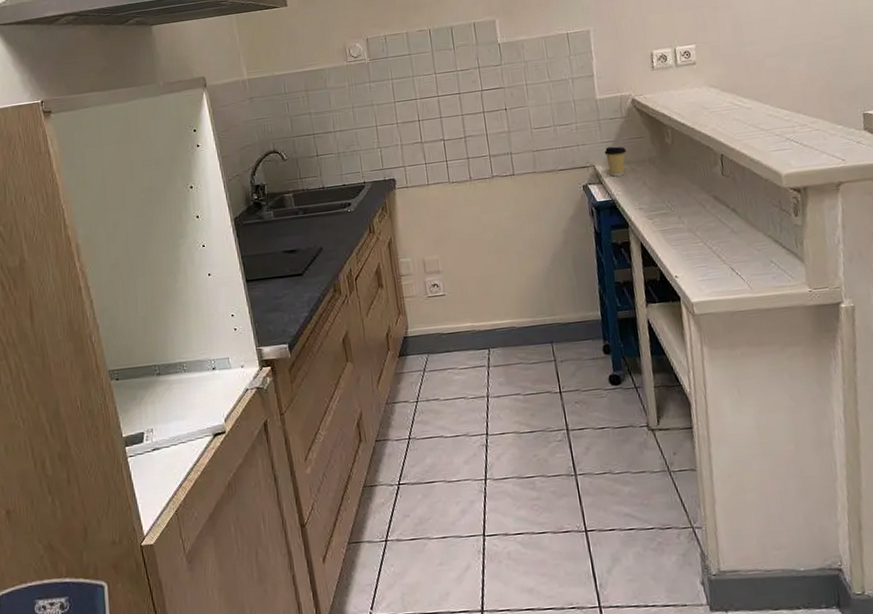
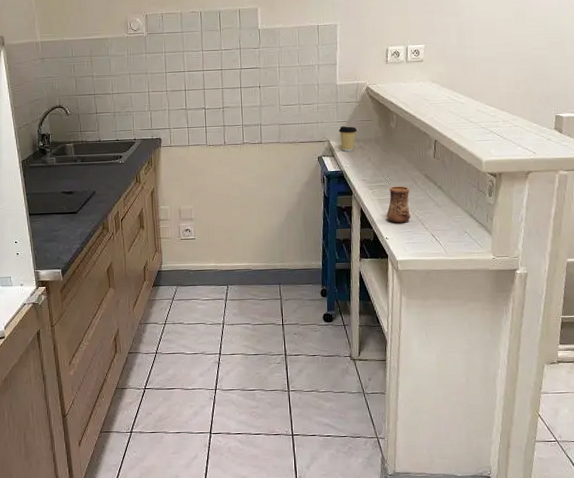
cup: none [672,212,702,258] -> present [387,186,410,223]

